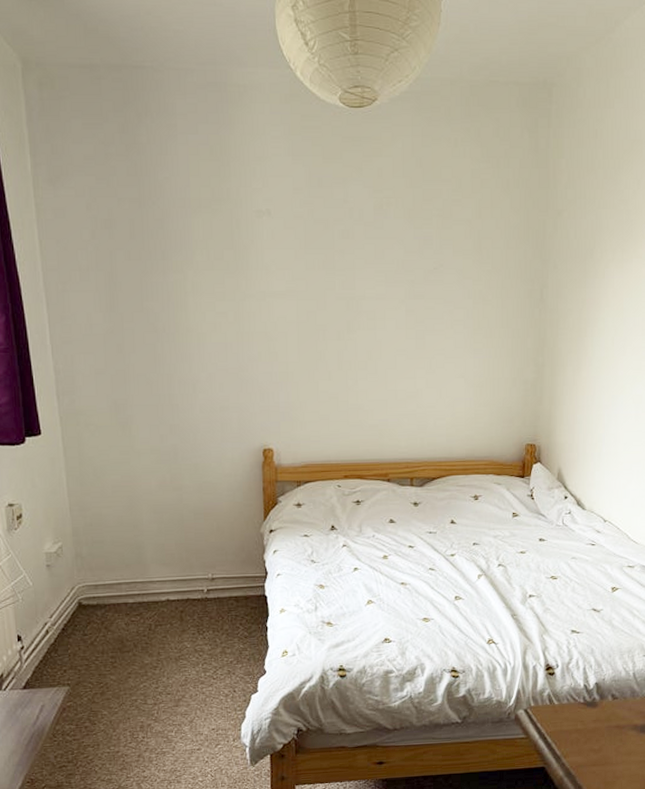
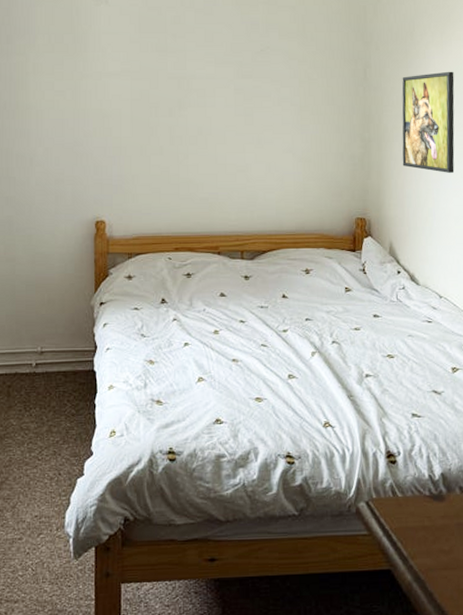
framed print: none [575,292,633,398] -> present [402,71,455,173]

